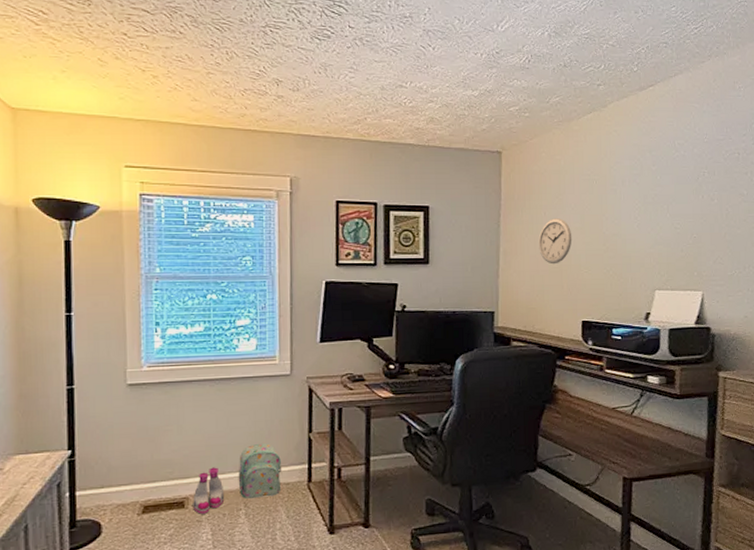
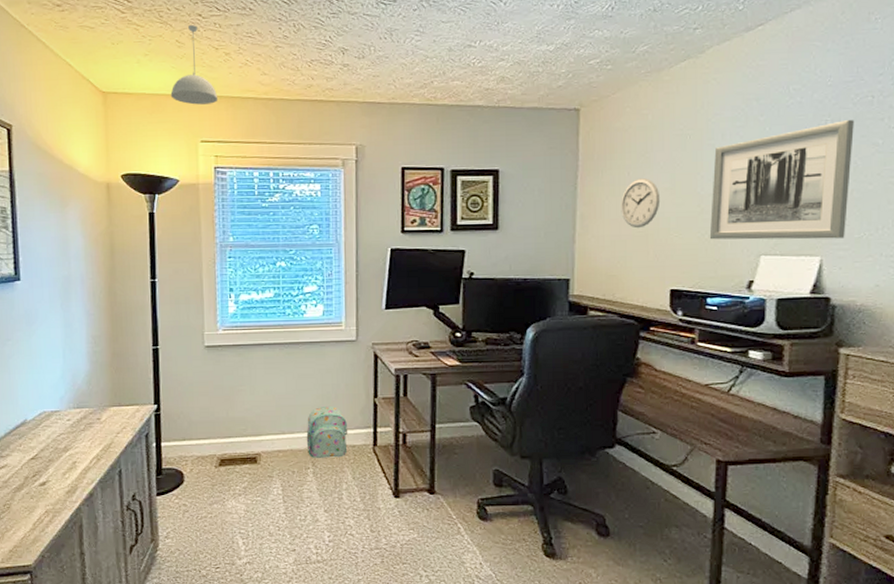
pendant light: none [91,44,145,128] -> present [170,25,218,105]
boots: present [193,467,225,514] -> none [264,427,294,470]
wall art: none [613,173,725,276] -> present [709,120,854,240]

